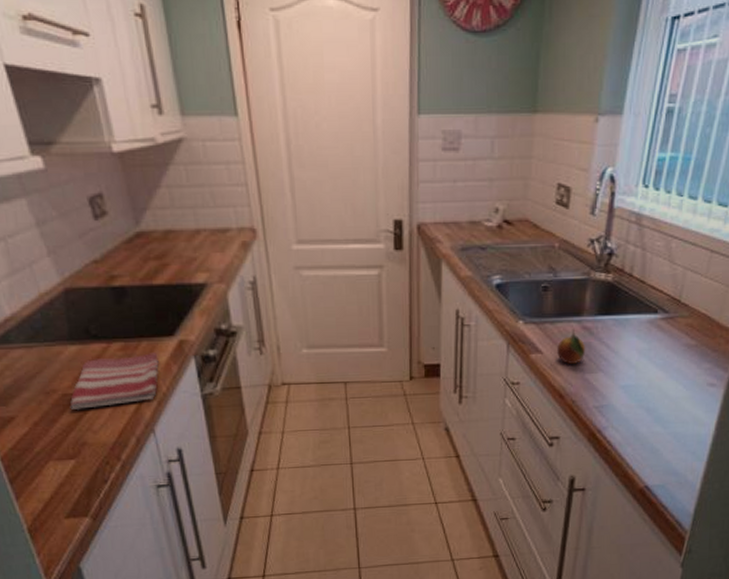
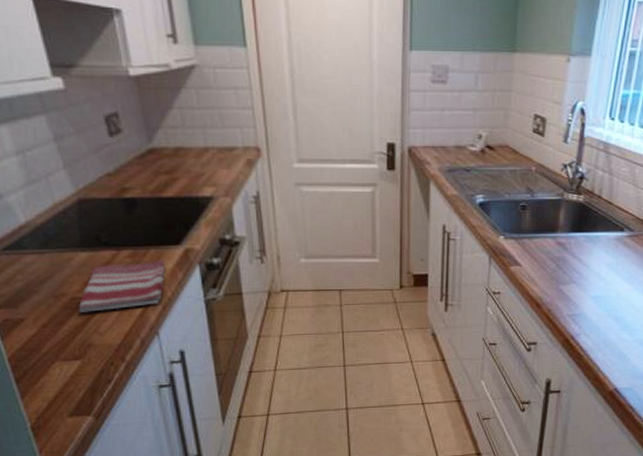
fruit: present [557,329,586,364] -> none [534,244,560,276]

